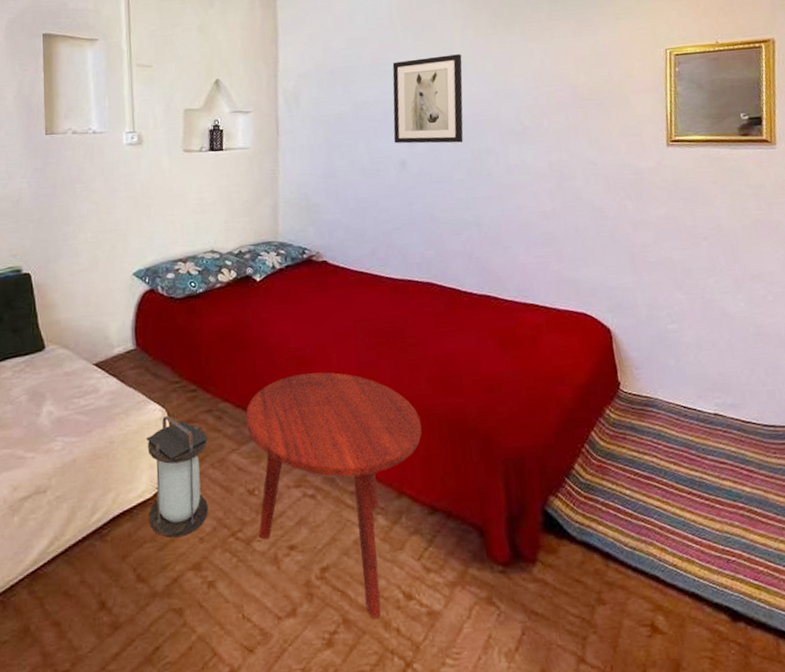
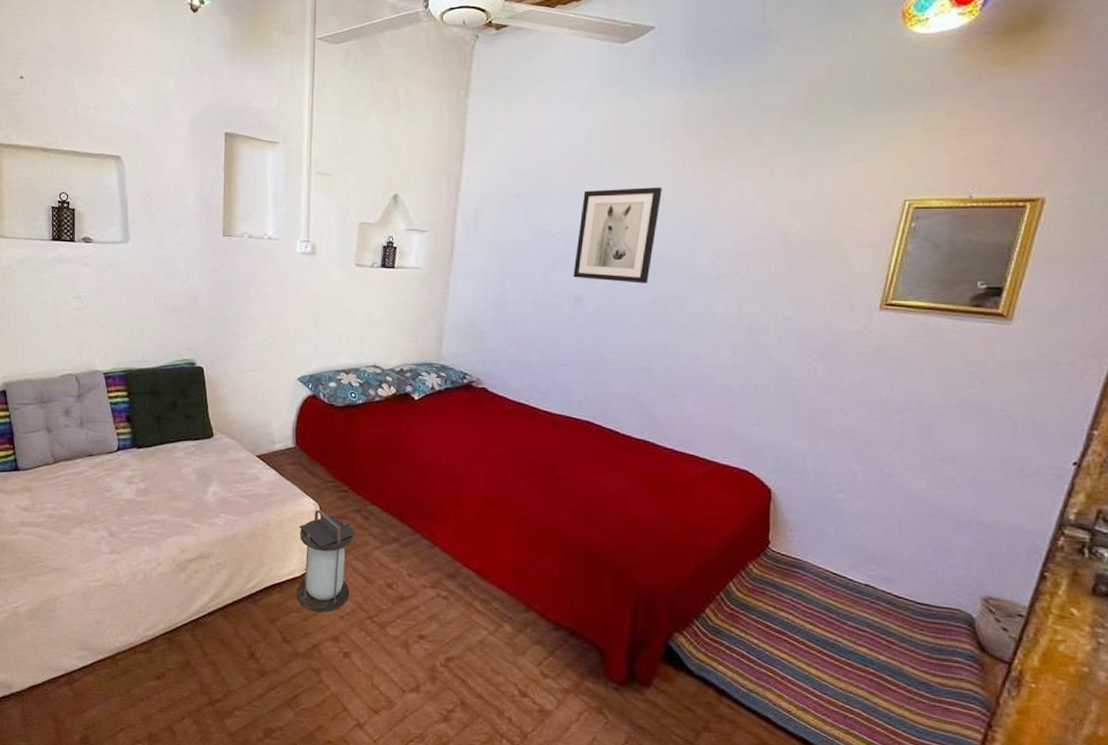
side table: present [246,372,422,620] -> none [391,490,559,707]

